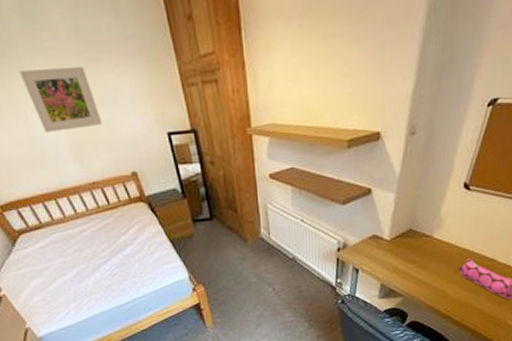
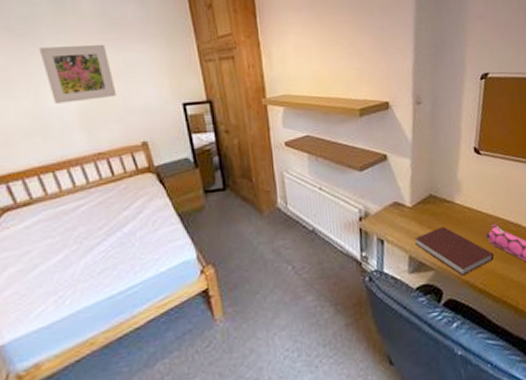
notebook: none [389,259,462,302] -> present [415,226,494,276]

